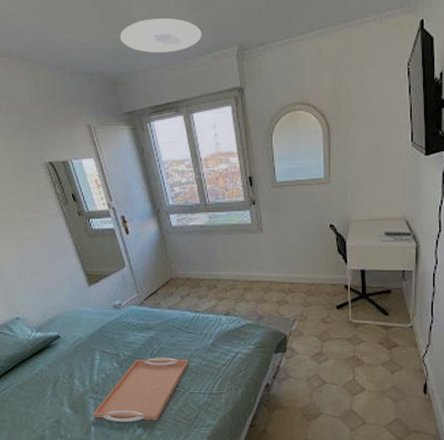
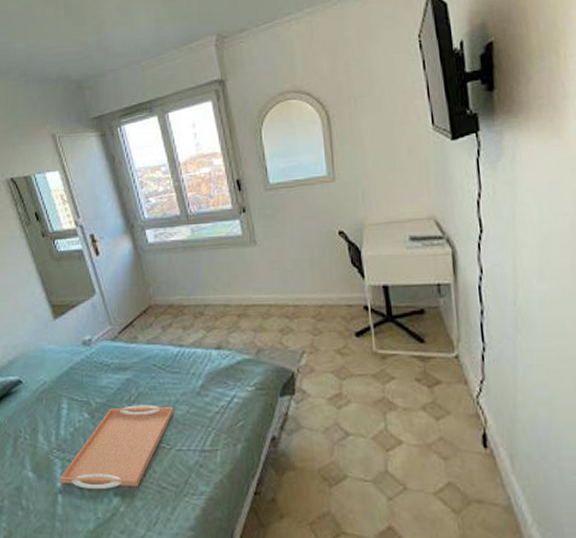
ceiling light: present [120,18,202,53] -> none [86,12,175,51]

